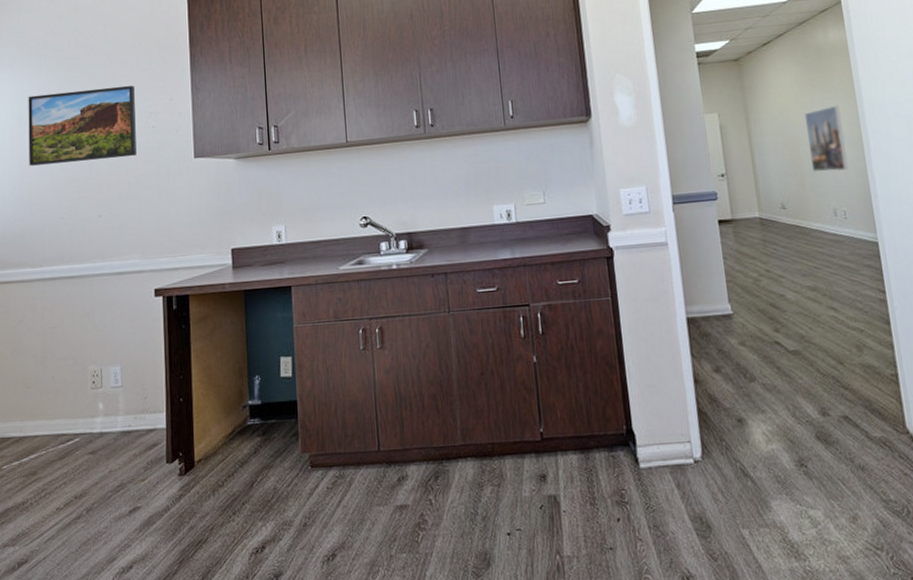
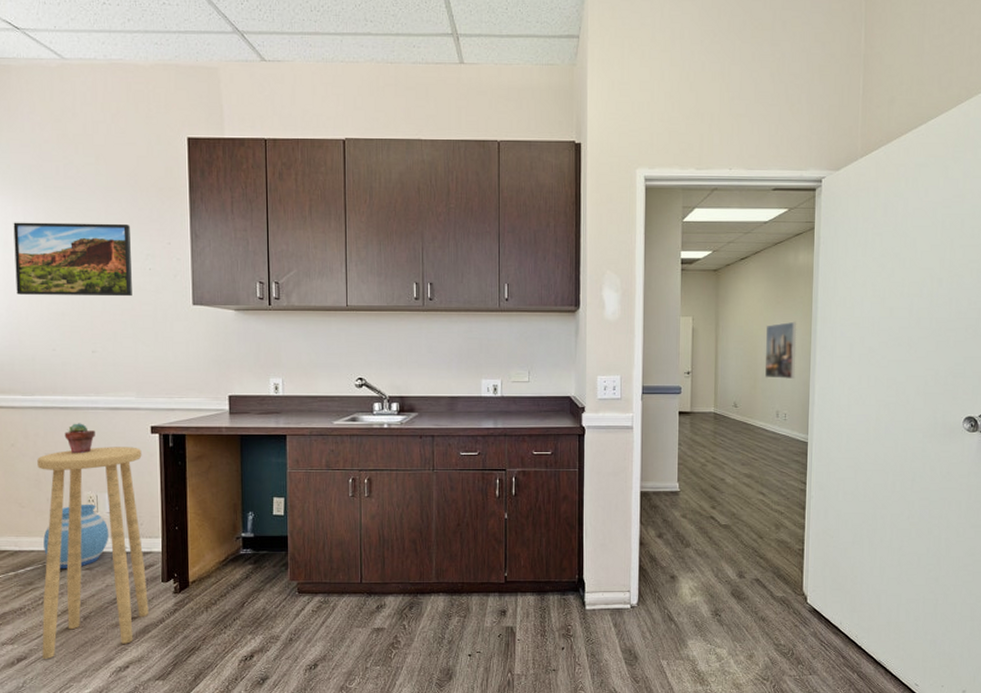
stool: none [44,312,153,562] -> present [37,447,149,659]
vase: none [48,379,113,454] -> present [43,503,109,568]
potted succulent: none [70,292,100,326] -> present [64,423,95,454]

